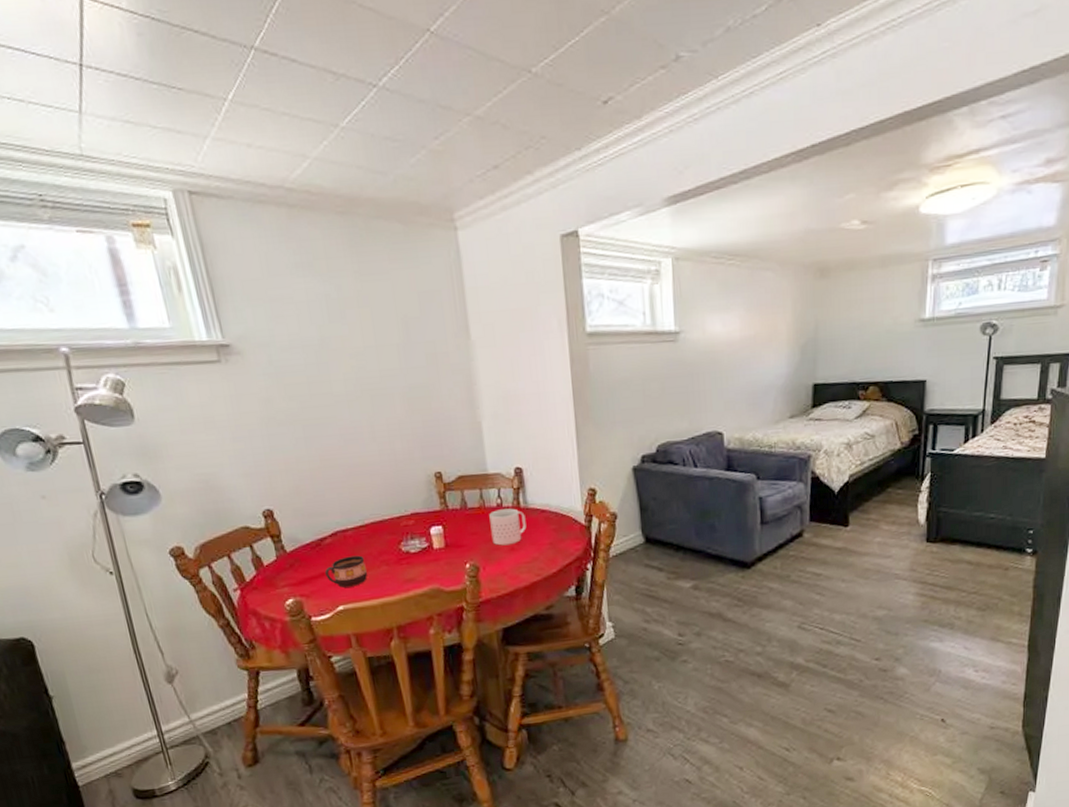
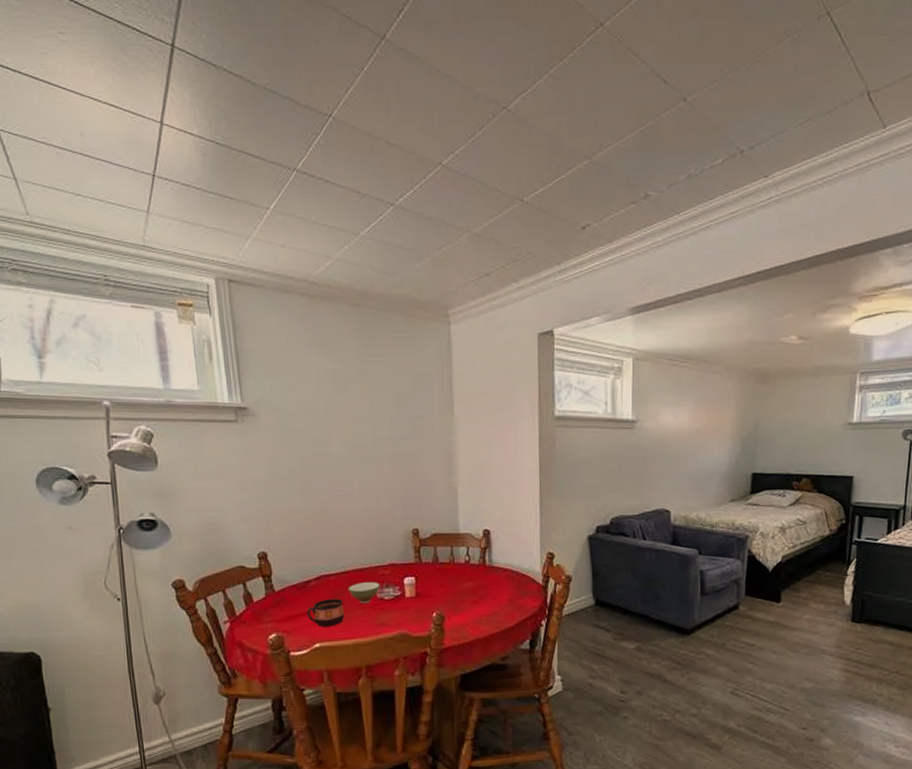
bowl: none [368,534,404,560] -> present [348,582,380,604]
mug: present [489,508,527,546] -> none [457,565,490,599]

